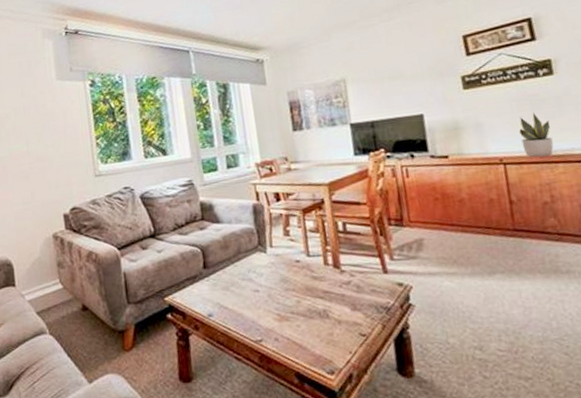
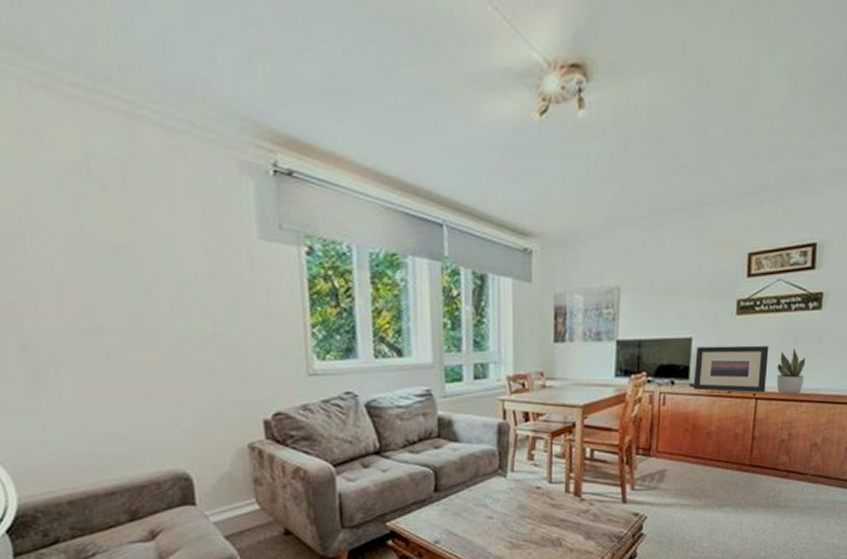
picture frame: none [430,114,513,161] -> present [693,345,769,393]

